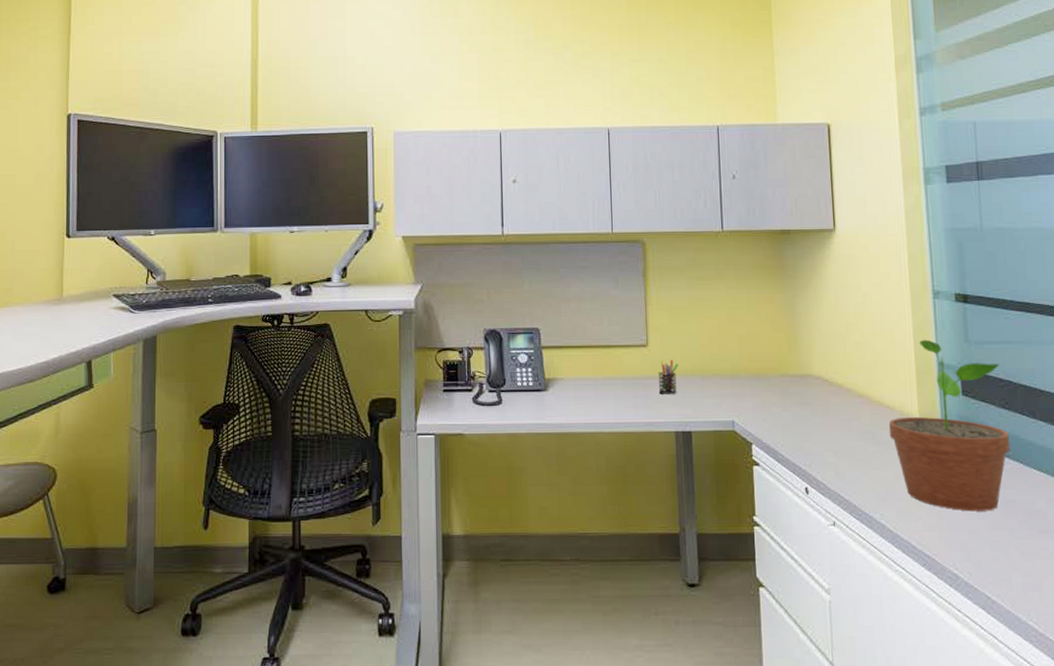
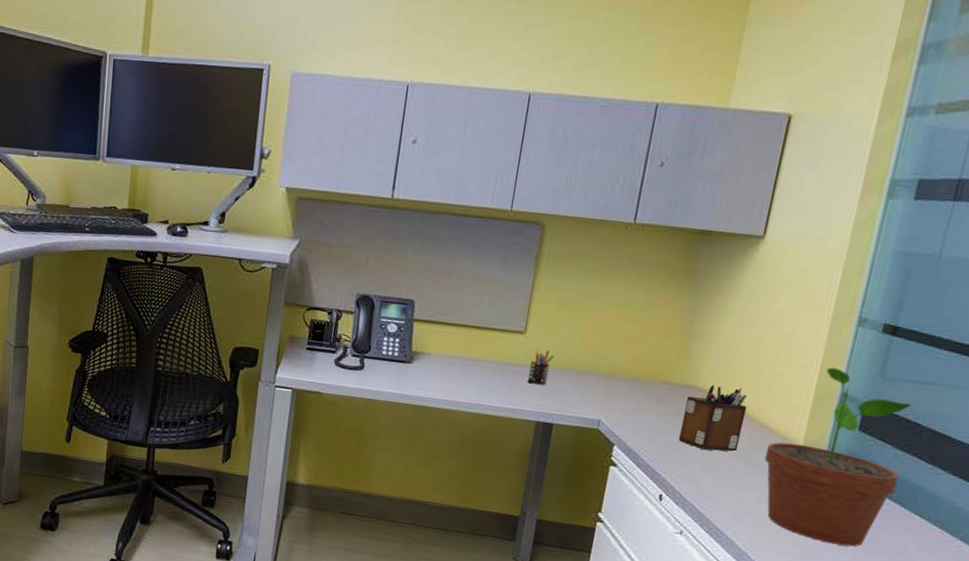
desk organizer: none [807,370,863,435] -> present [679,384,747,452]

